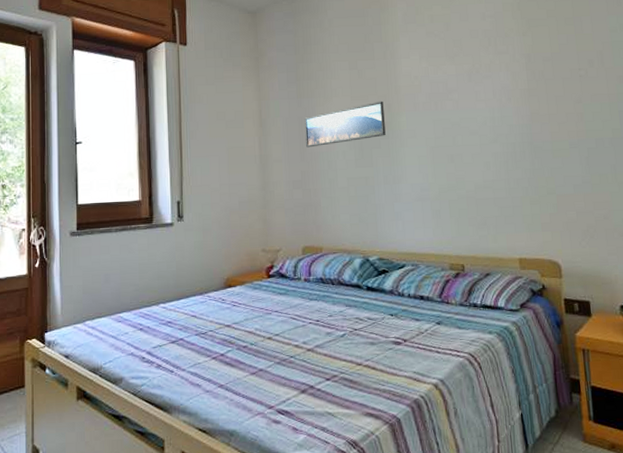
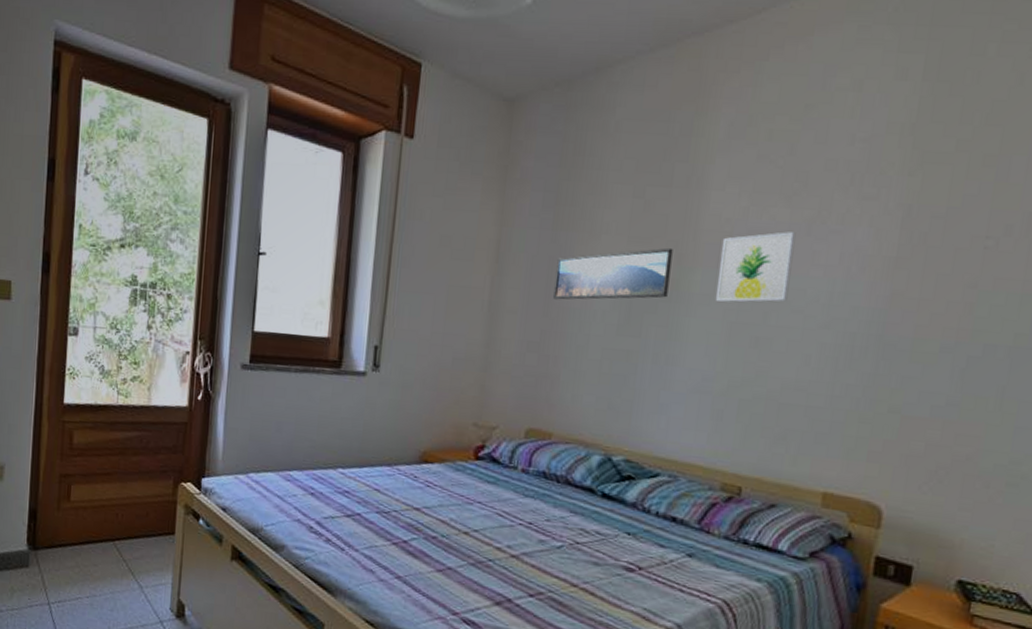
wall art: none [415,80,466,134] -> present [715,232,796,303]

